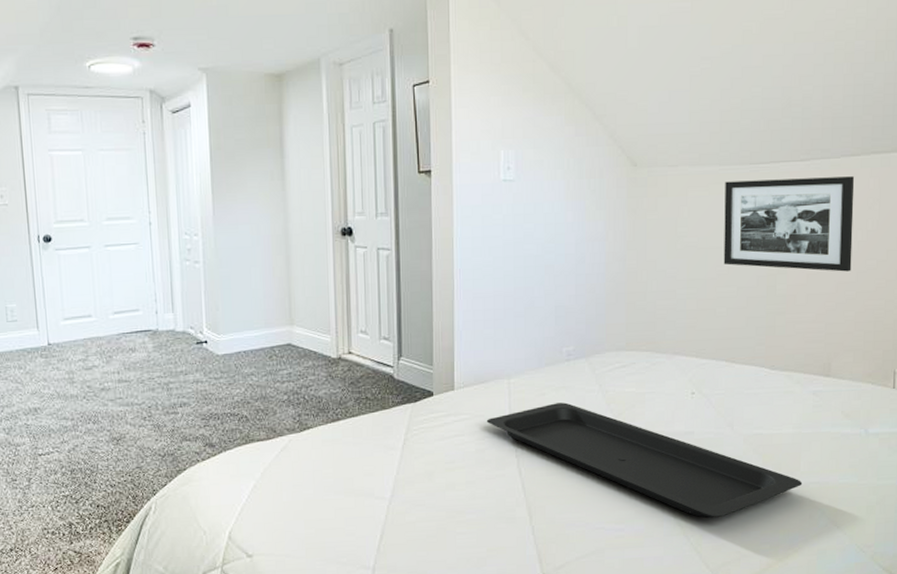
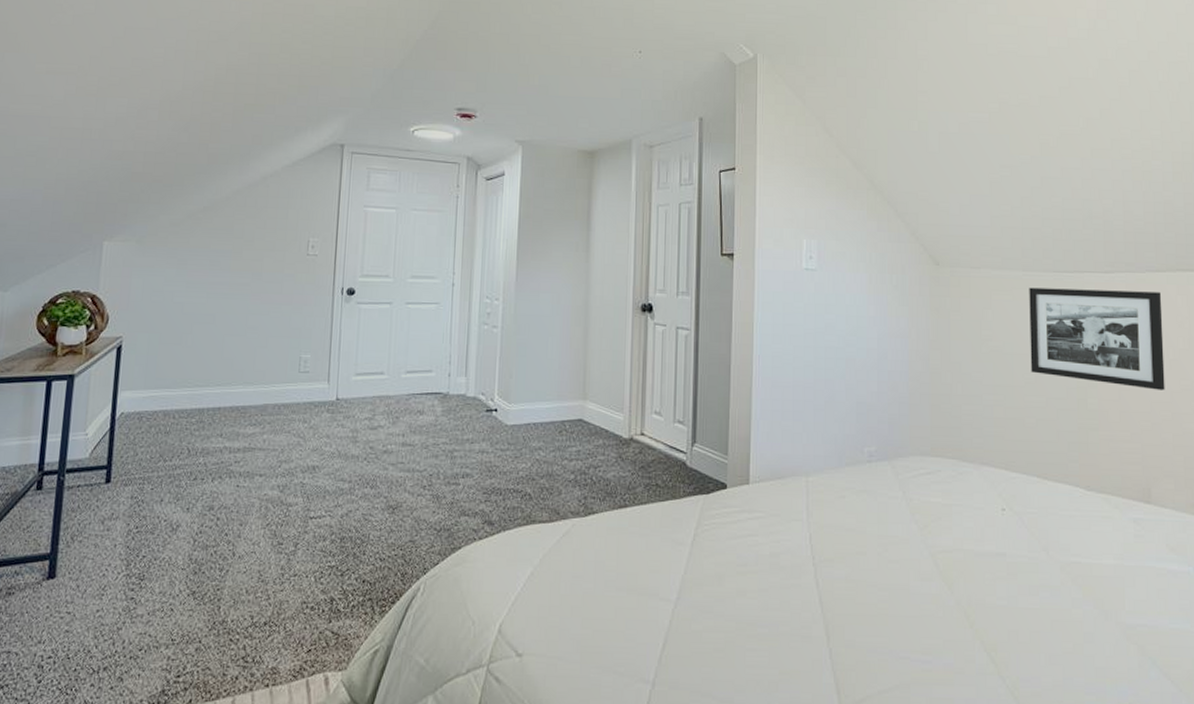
serving tray: present [486,402,803,518] -> none [782,508,1129,657]

